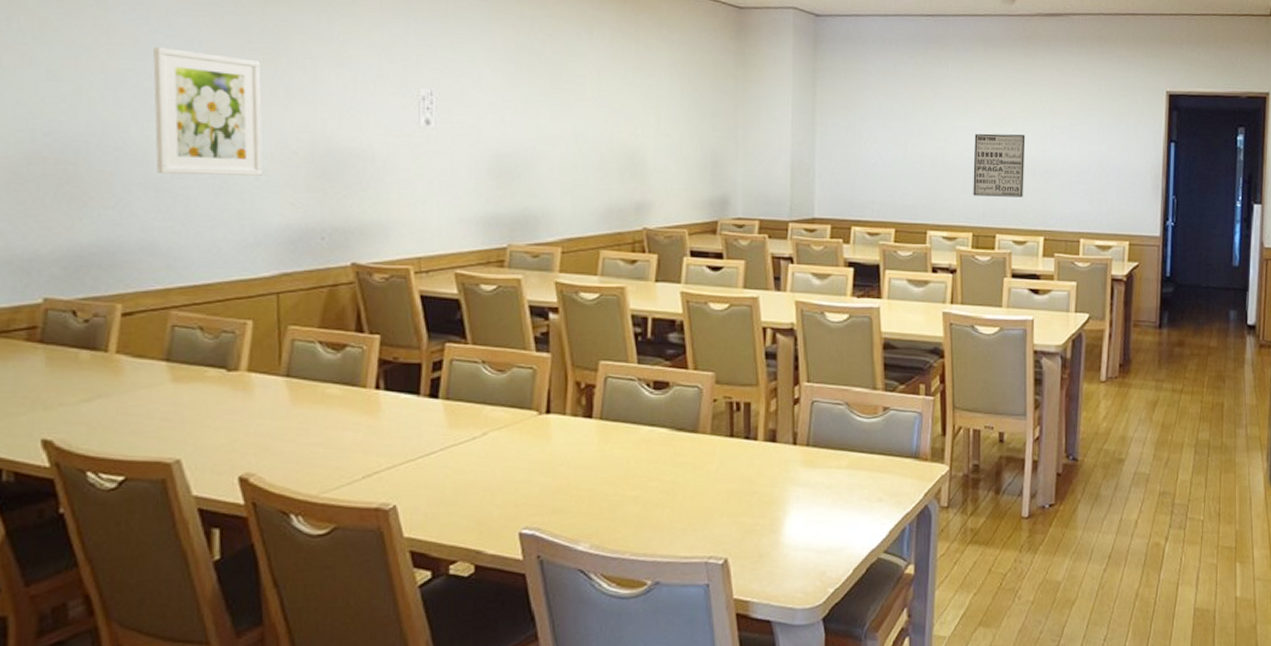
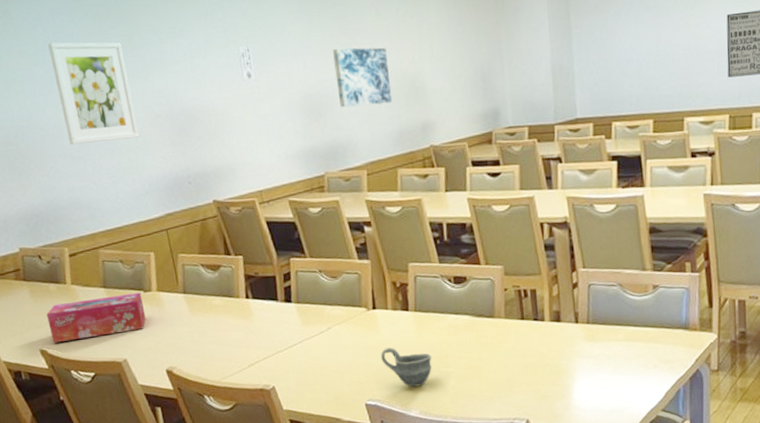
tissue box: none [65,371,223,432] -> present [46,292,146,343]
wall art: none [538,108,605,176] -> present [333,47,393,108]
cup: none [549,462,615,513] -> present [381,347,432,387]

